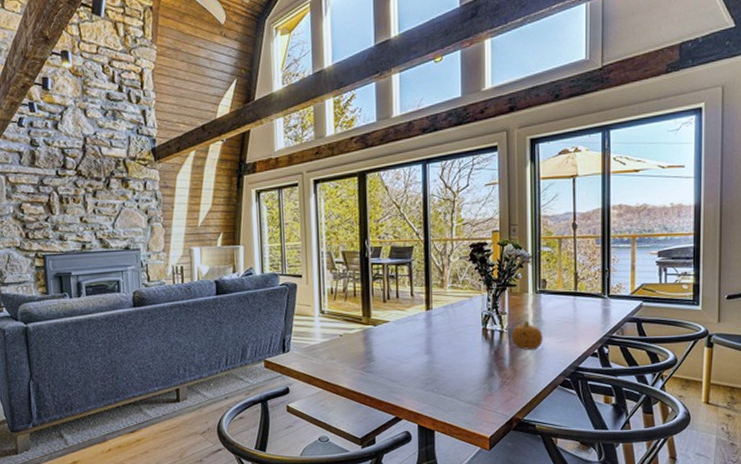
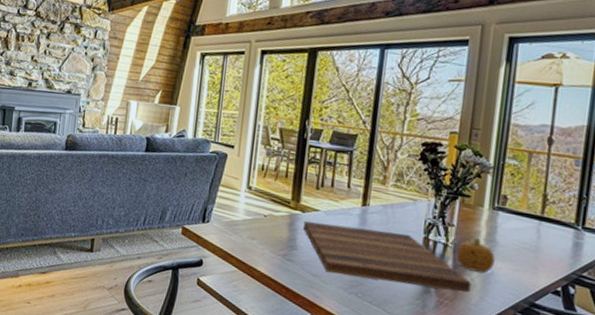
cutting board: none [377,328,527,376] -> present [303,221,471,293]

